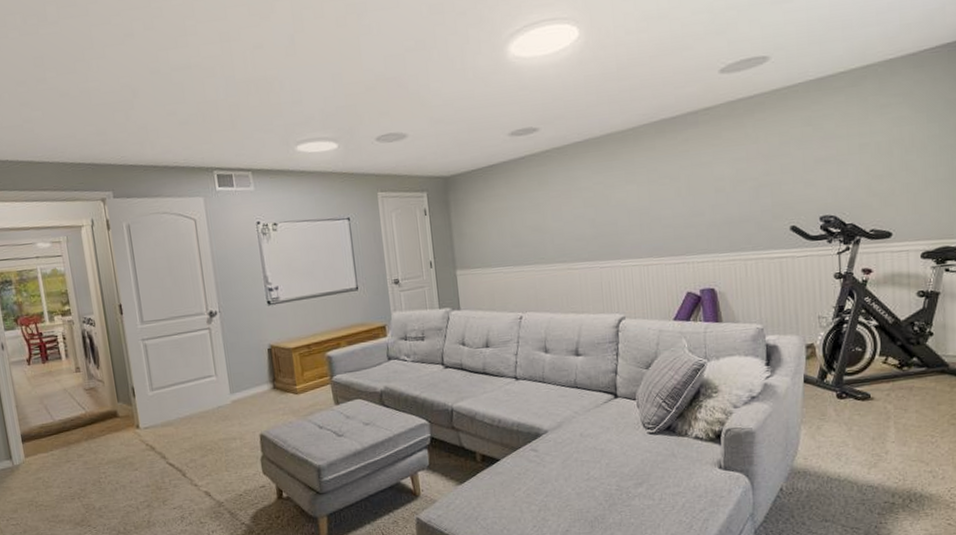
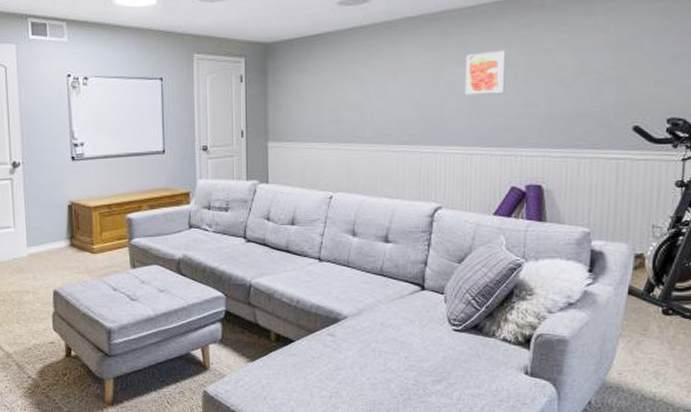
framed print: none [633,166,671,211] -> present [465,50,506,95]

